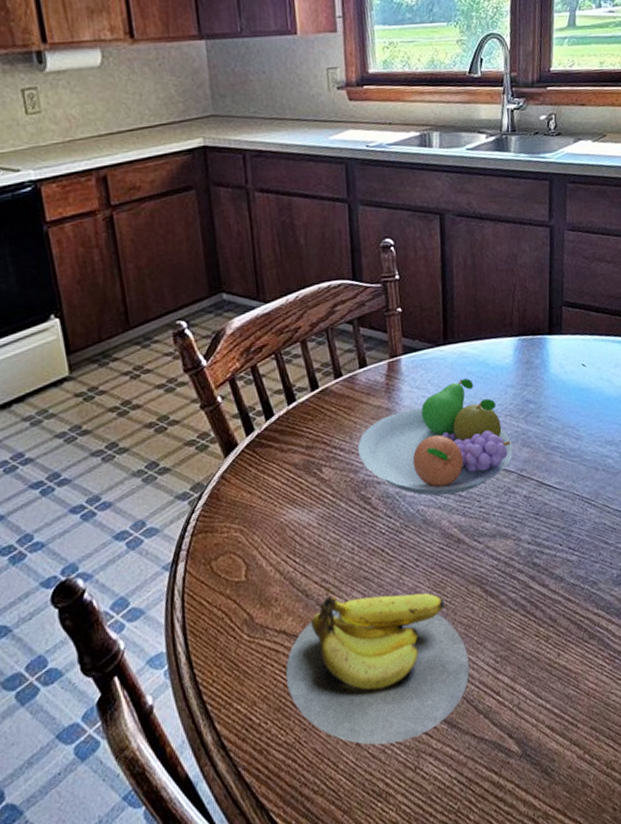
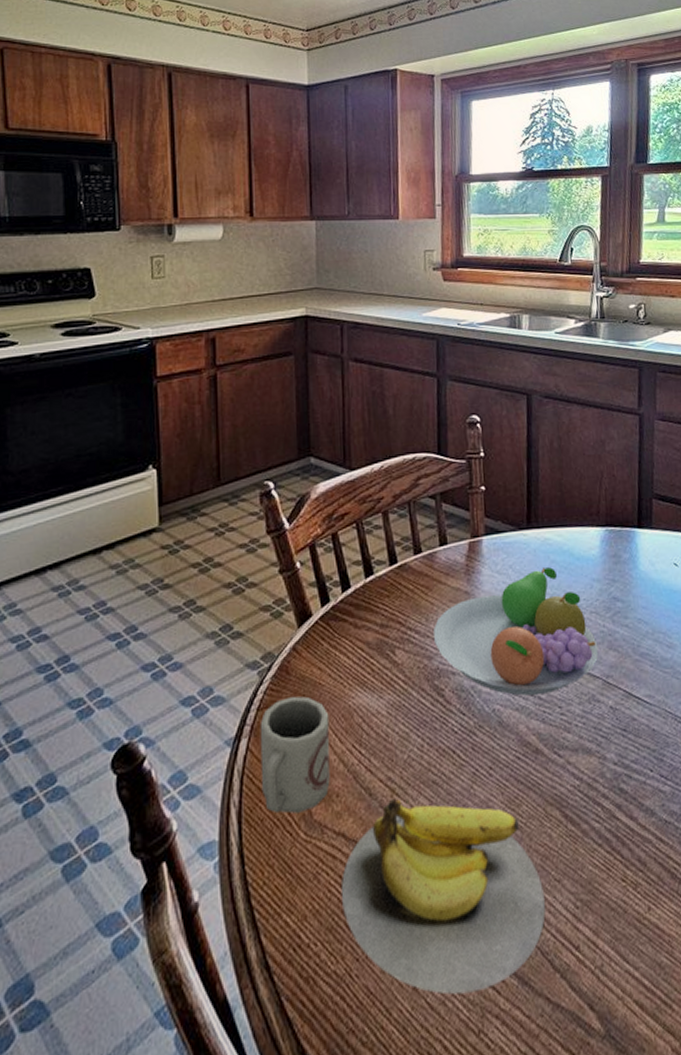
cup: none [195,519,268,623] -> present [260,696,330,814]

